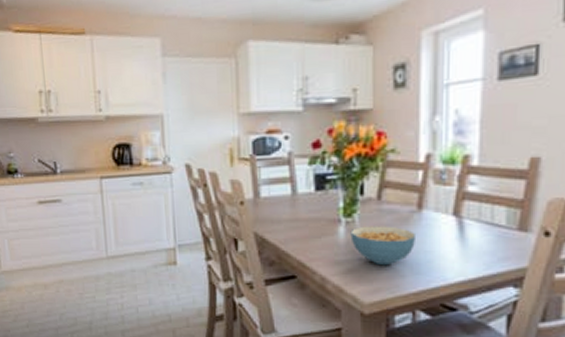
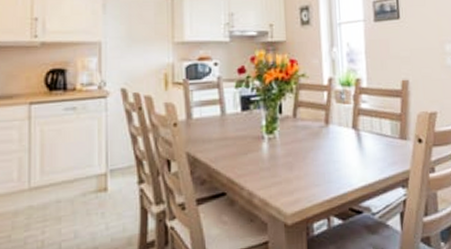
cereal bowl: present [350,226,415,266] -> none [272,140,326,177]

